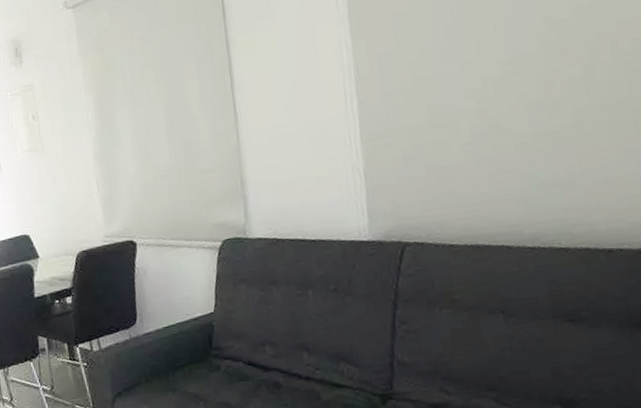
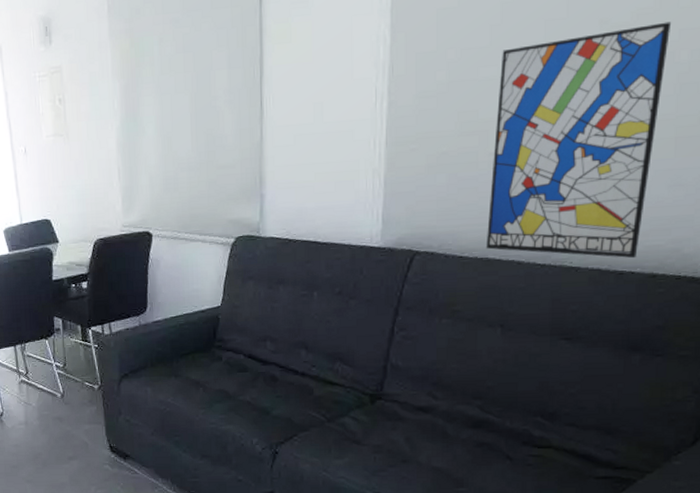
wall art: none [458,16,622,236] -> present [486,21,672,259]

